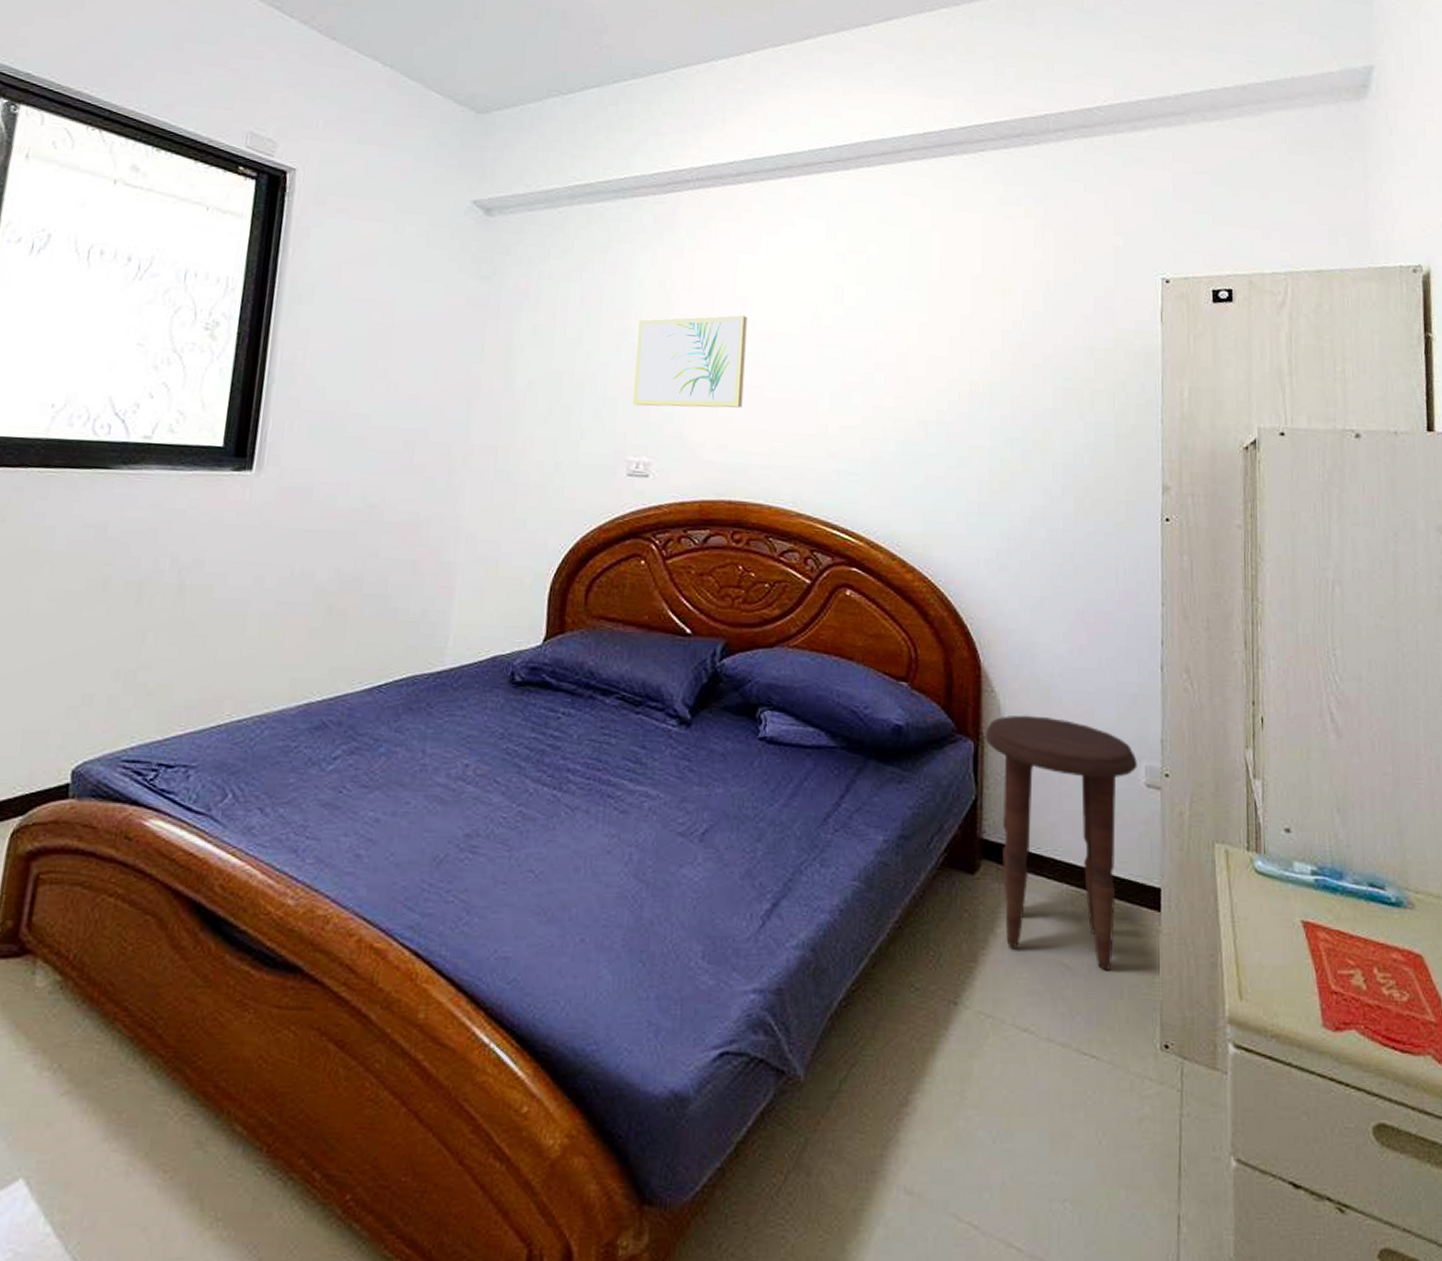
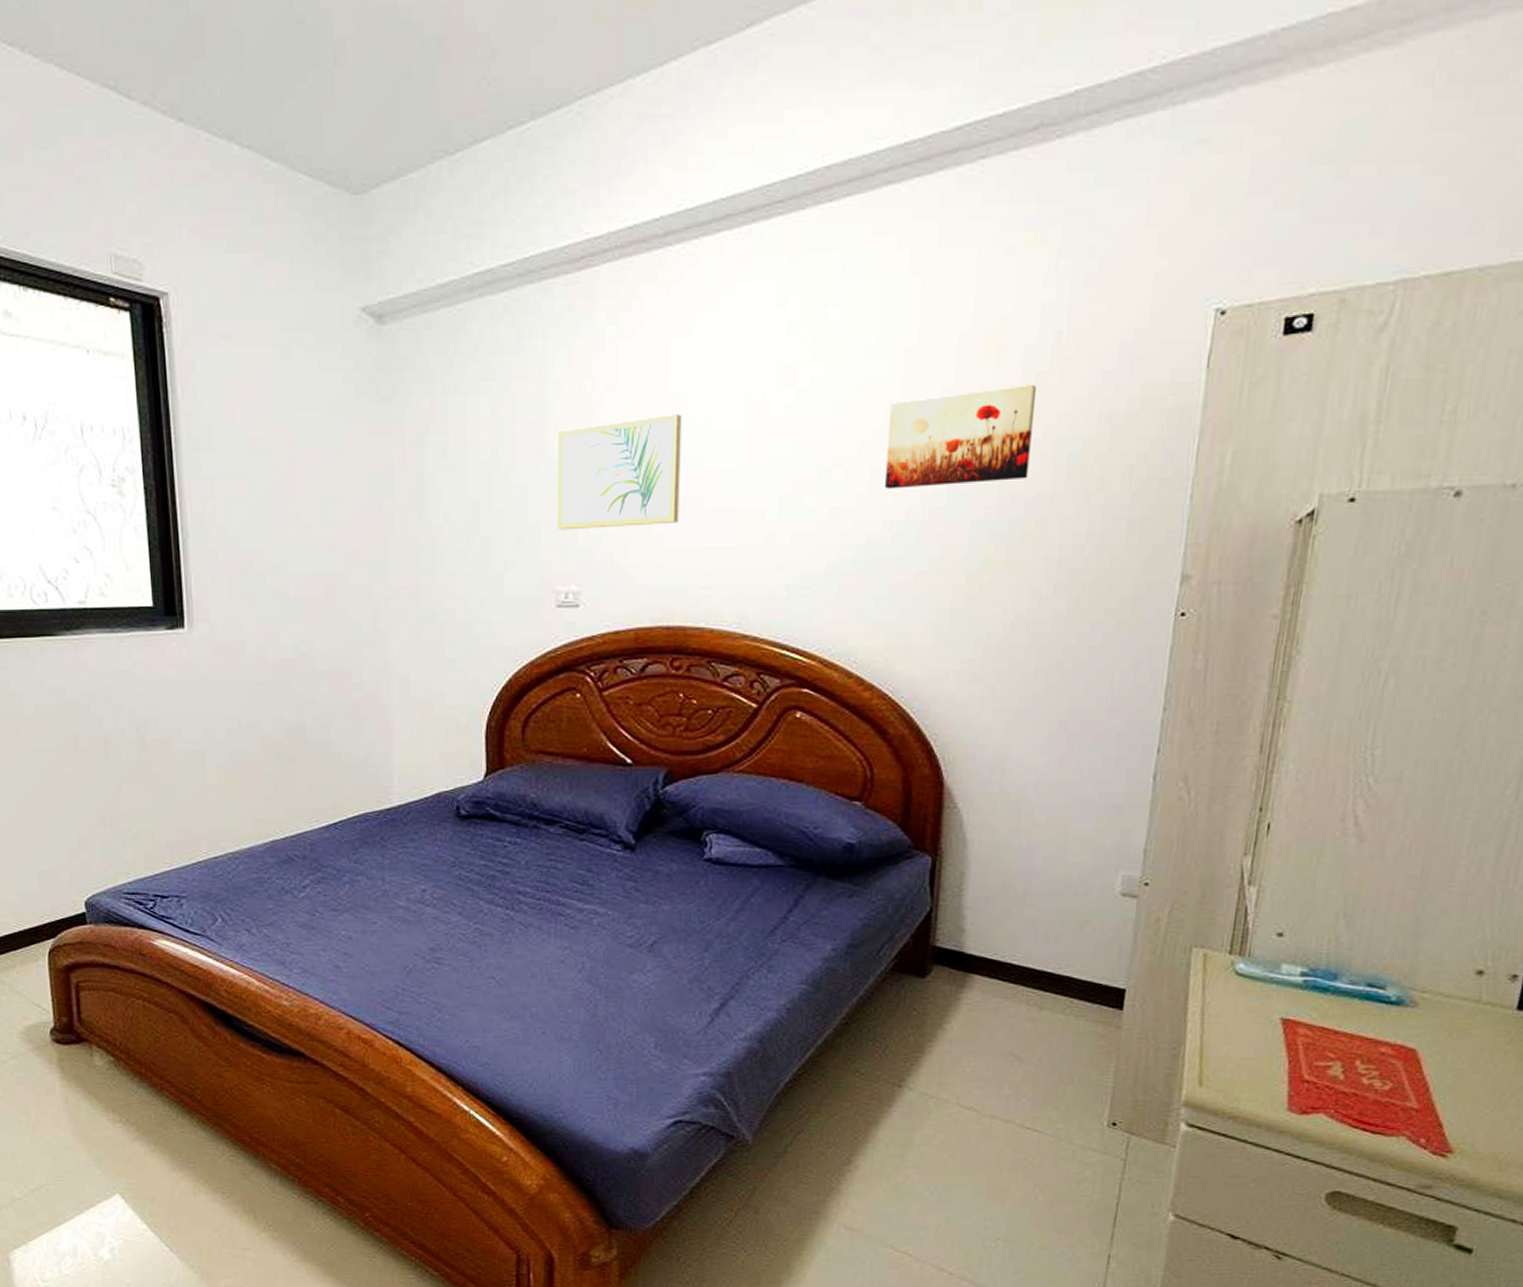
wall art: none [919,320,1035,396] -> present [885,385,1037,489]
side table: present [985,715,1137,971] -> none [944,829,1114,1061]

